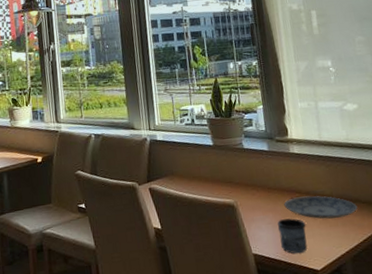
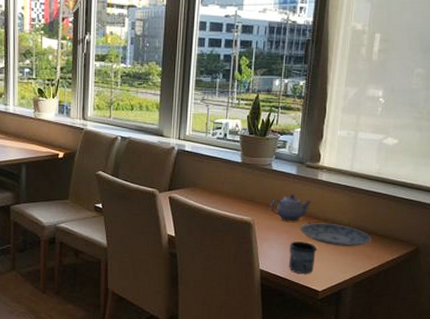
teapot: none [249,170,290,199] -> present [270,193,312,222]

